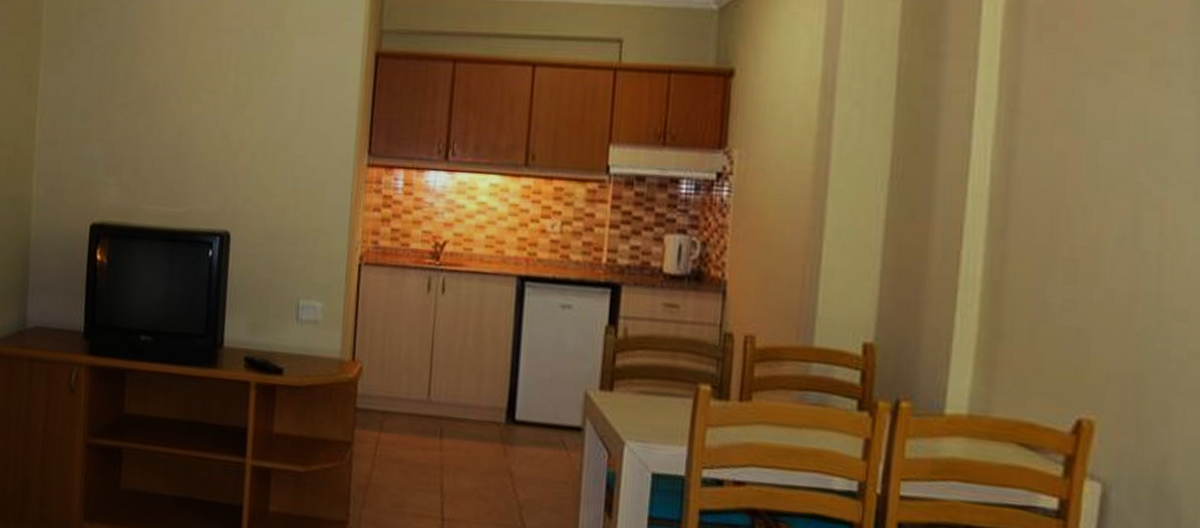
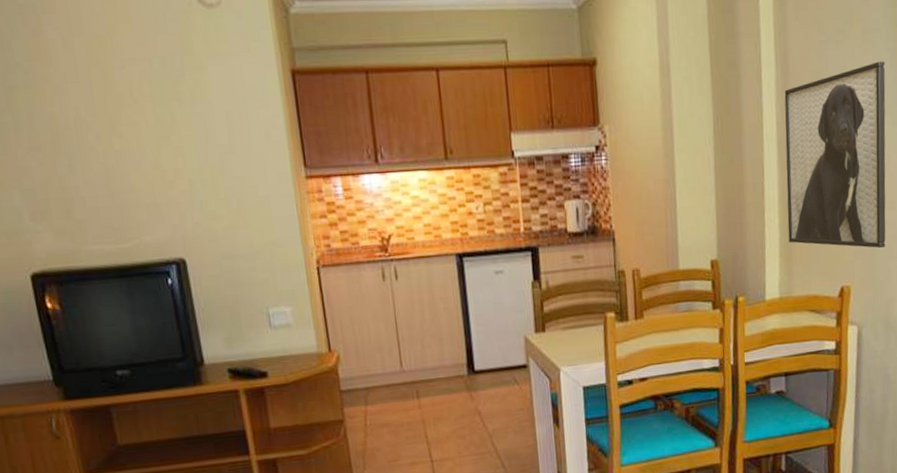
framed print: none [992,107,1188,376] -> present [784,61,886,249]

